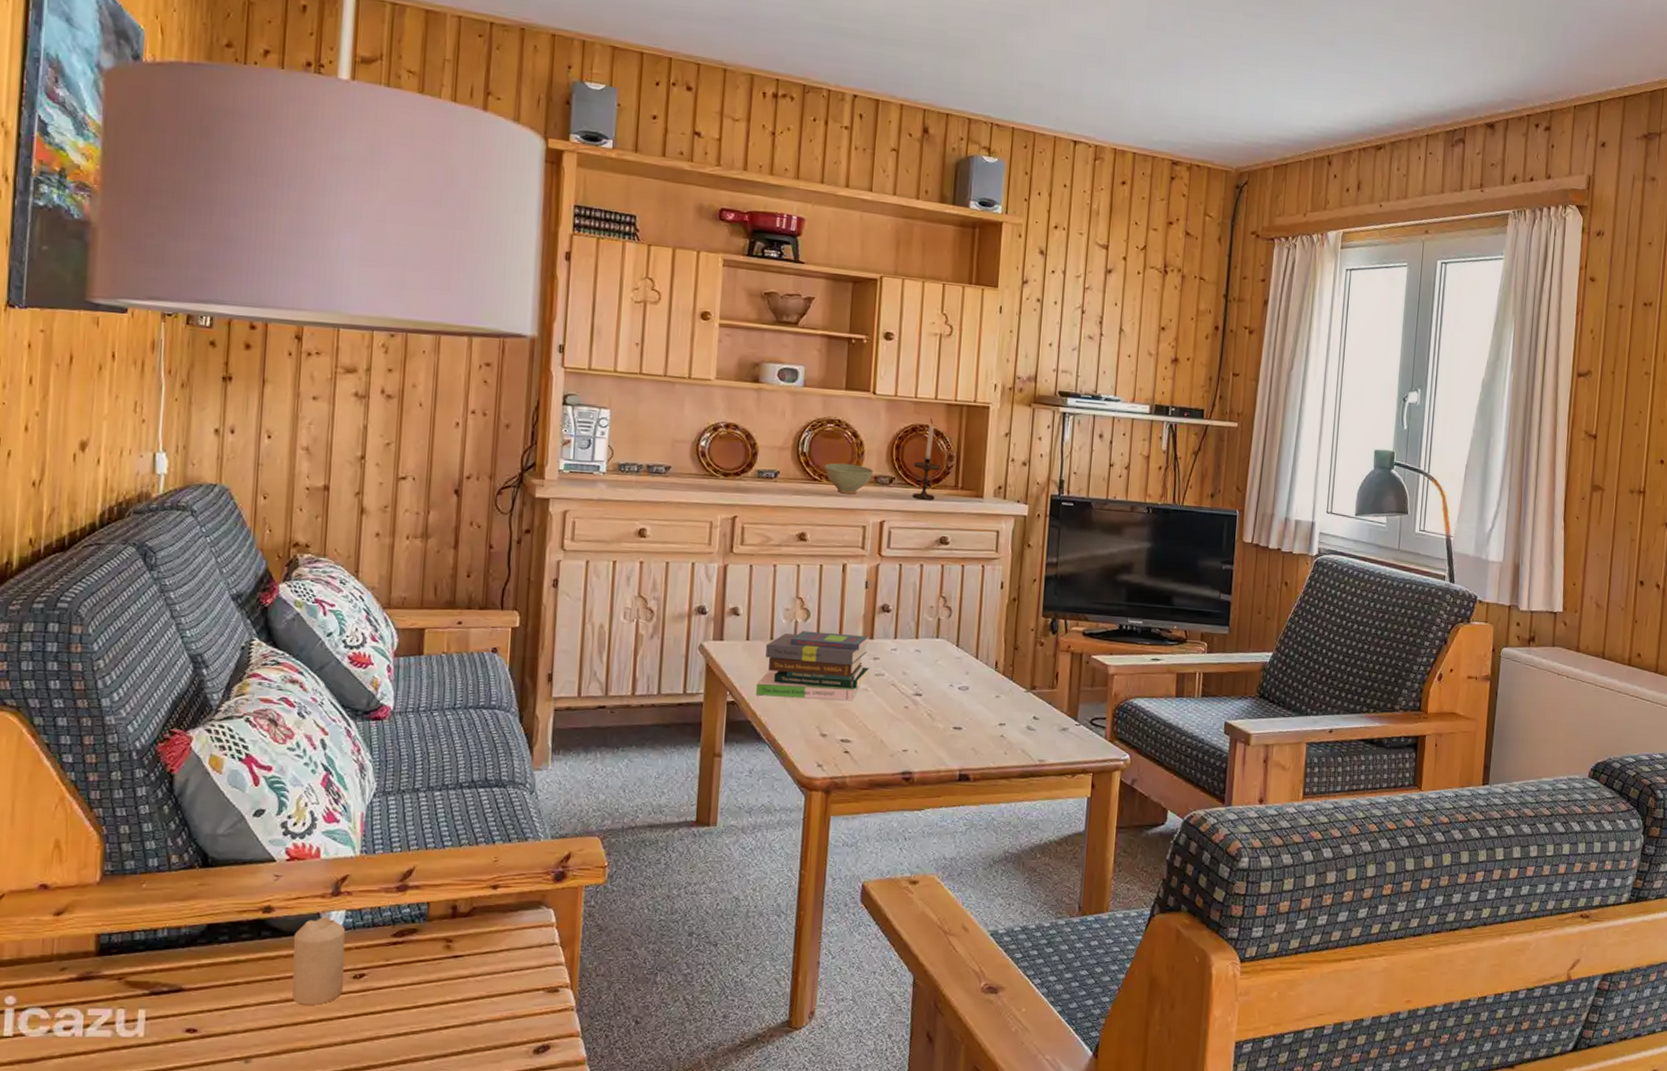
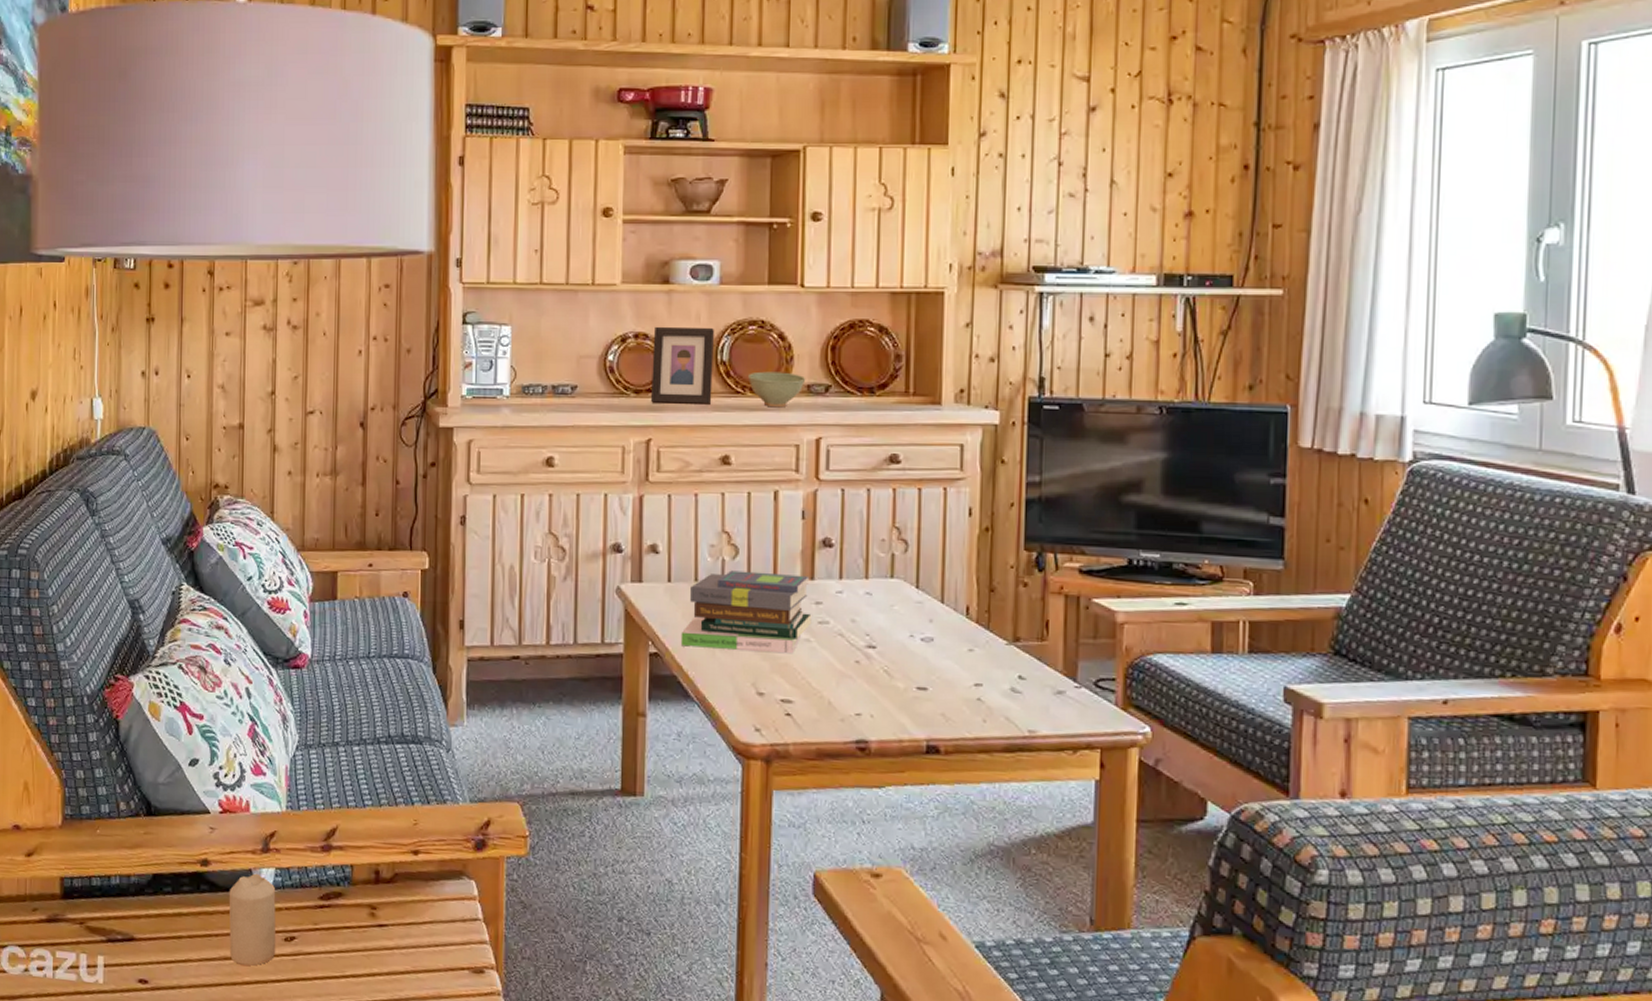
picture frame: none [738,418,797,490] -> present [651,326,714,406]
candlestick: present [912,417,941,501] -> none [853,310,887,412]

